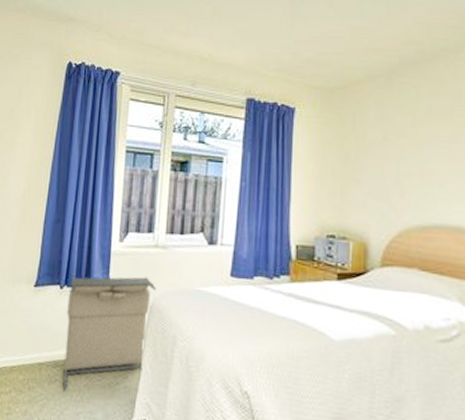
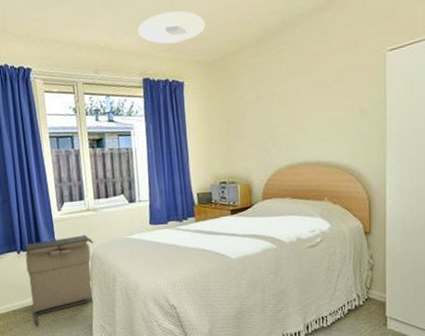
ceiling light: none [248,28,329,63] -> present [138,11,206,44]

